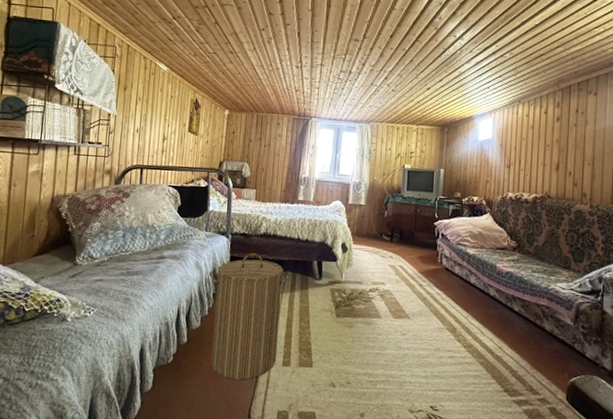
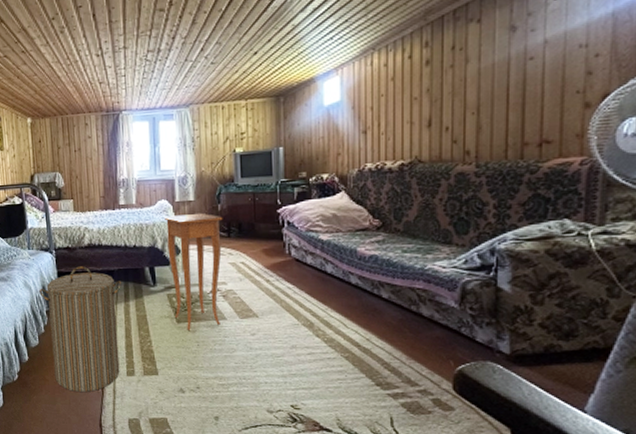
side table: none [335,215,388,325] -> present [163,212,223,330]

